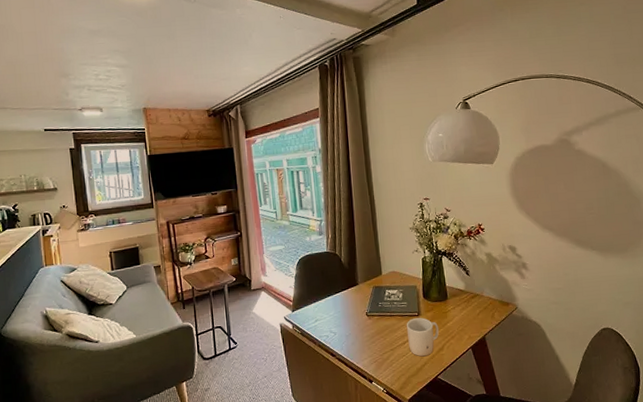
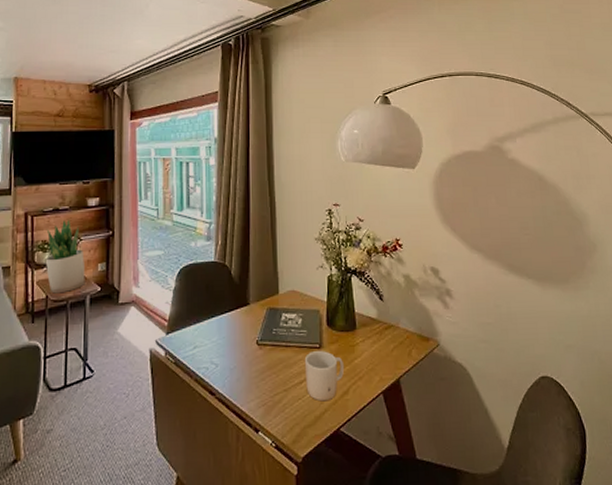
planter: none [186,224,223,285] -> present [45,219,86,294]

